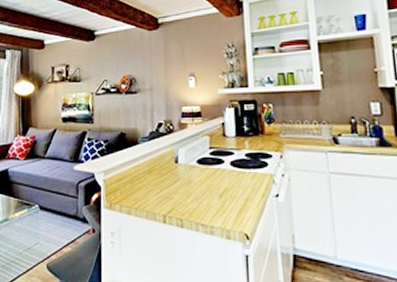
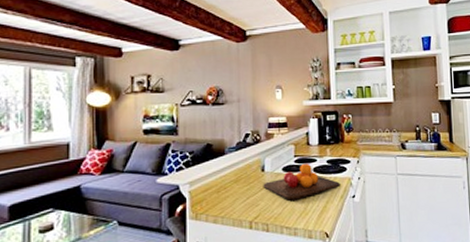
chopping board: none [176,156,261,196] -> present [263,163,340,201]

